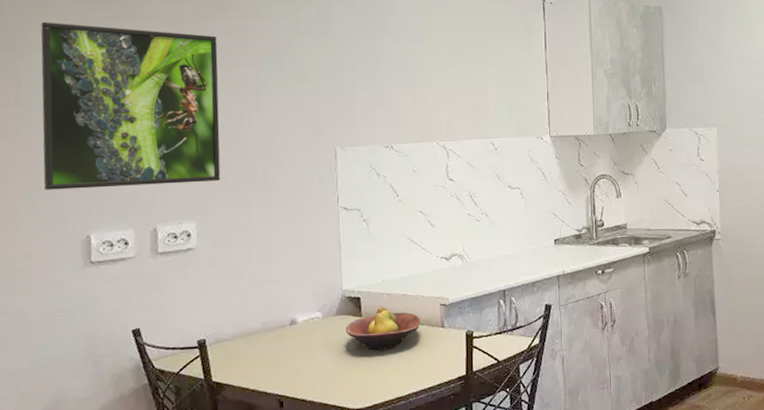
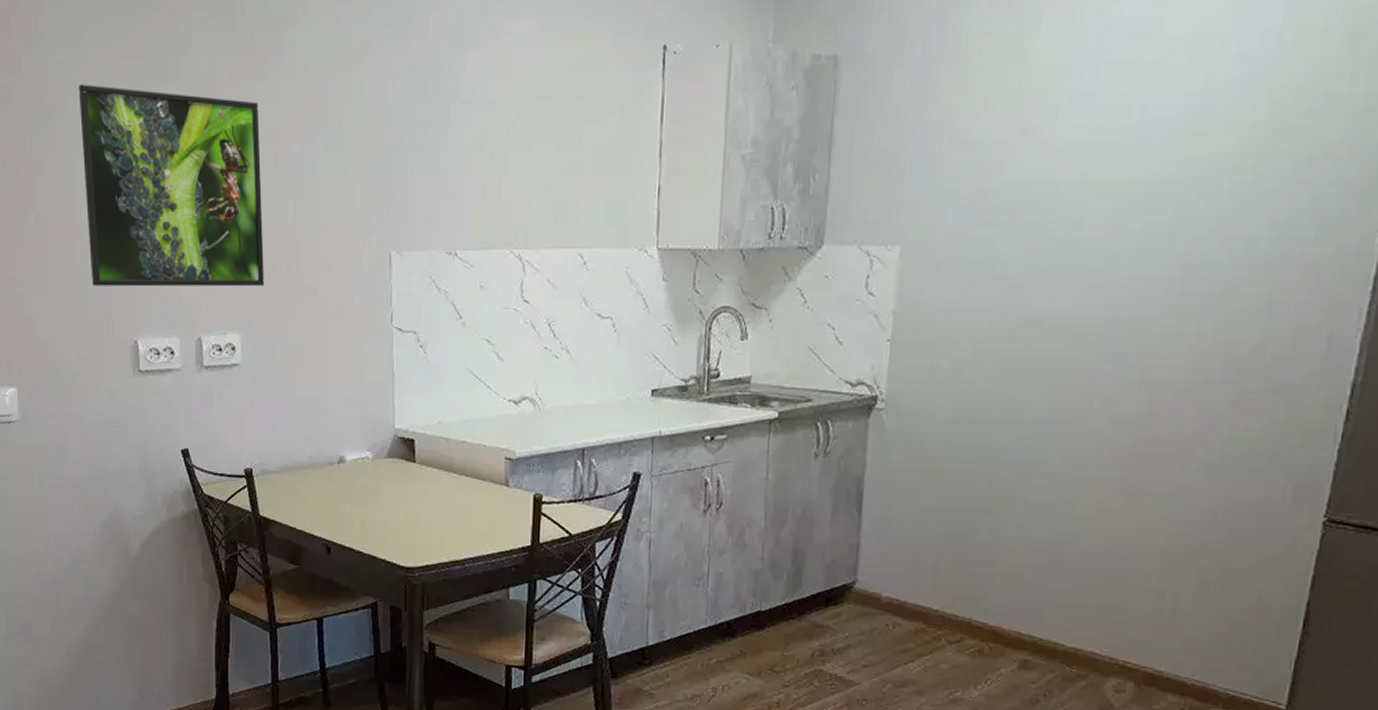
fruit bowl: present [345,307,420,351] -> none [397,453,481,505]

